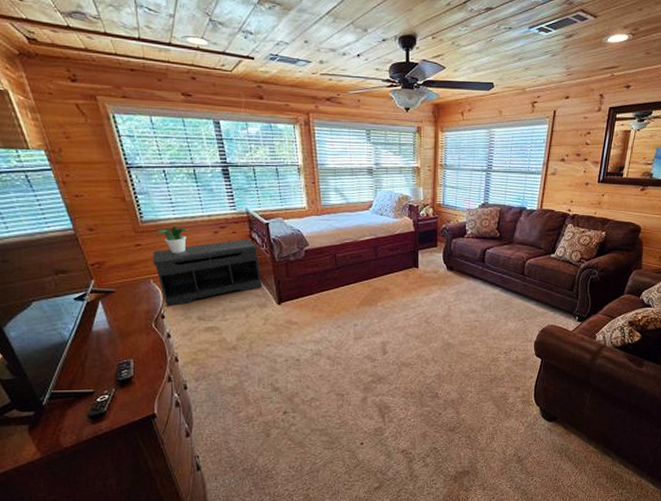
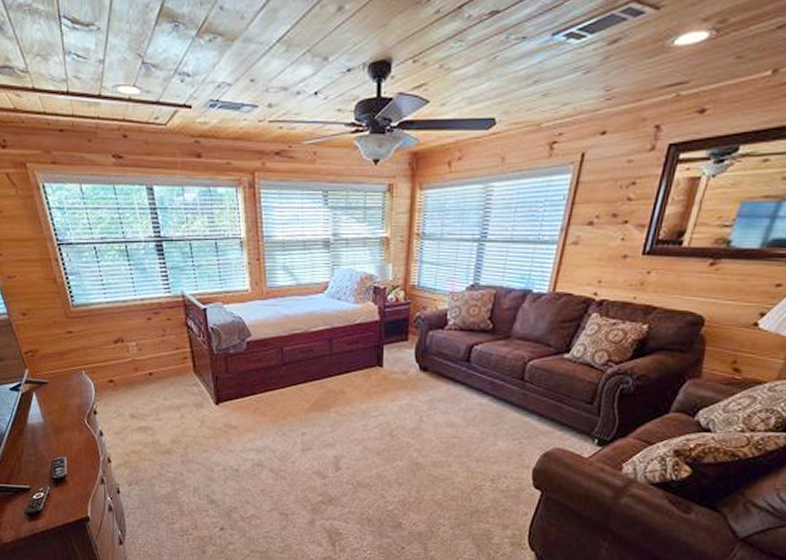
bench: present [152,239,262,307] -> none [84,327,198,402]
potted plant: present [157,226,188,253] -> none [89,312,120,342]

